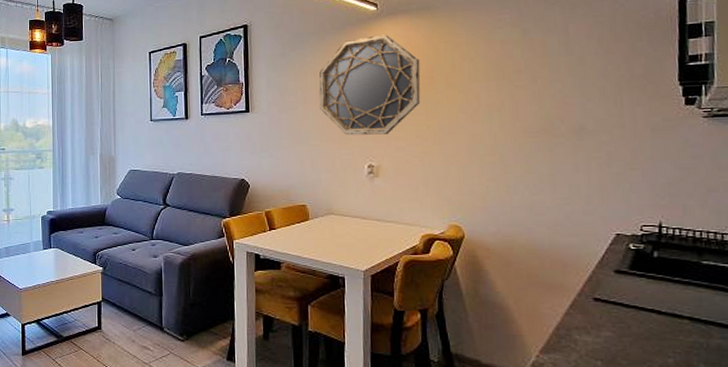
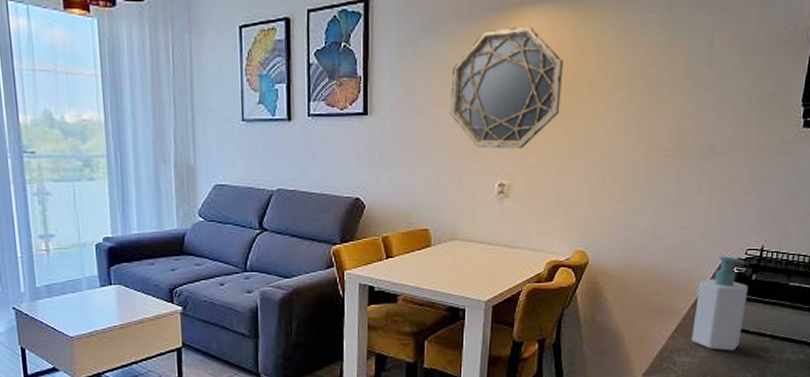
soap bottle: none [590,232,652,332] -> present [691,256,749,351]

